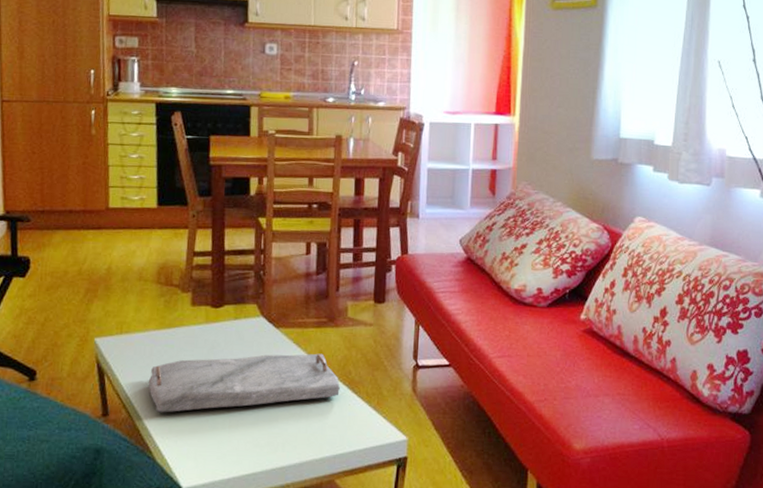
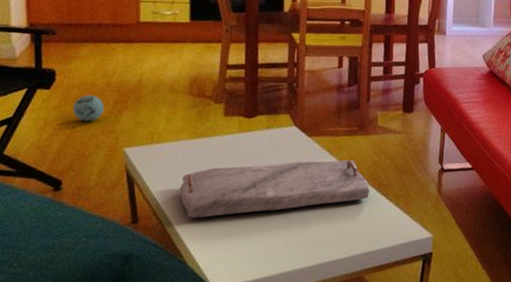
ball: none [46,283,76,311] -> present [73,95,104,122]

